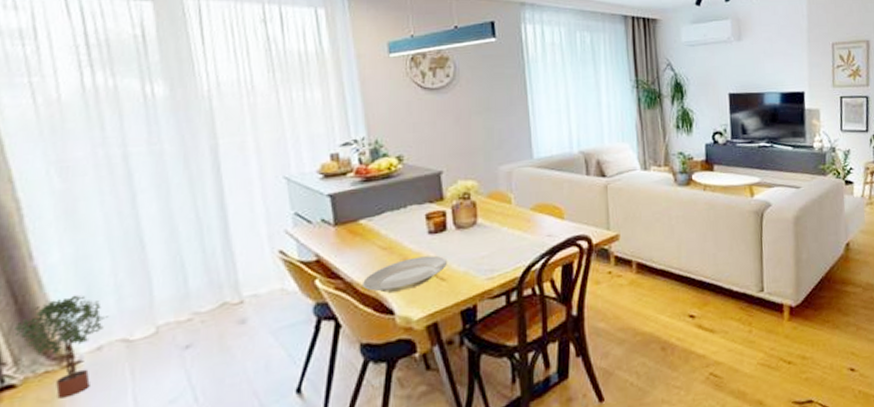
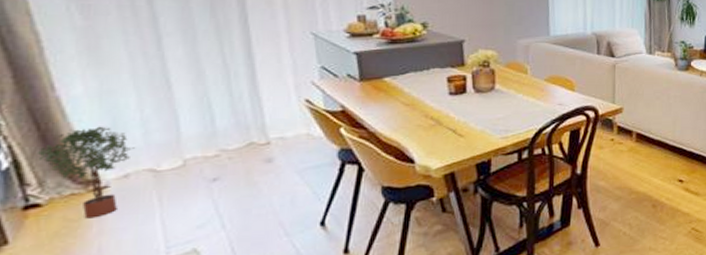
plate: present [363,255,447,293] -> none [386,114,465,144]

